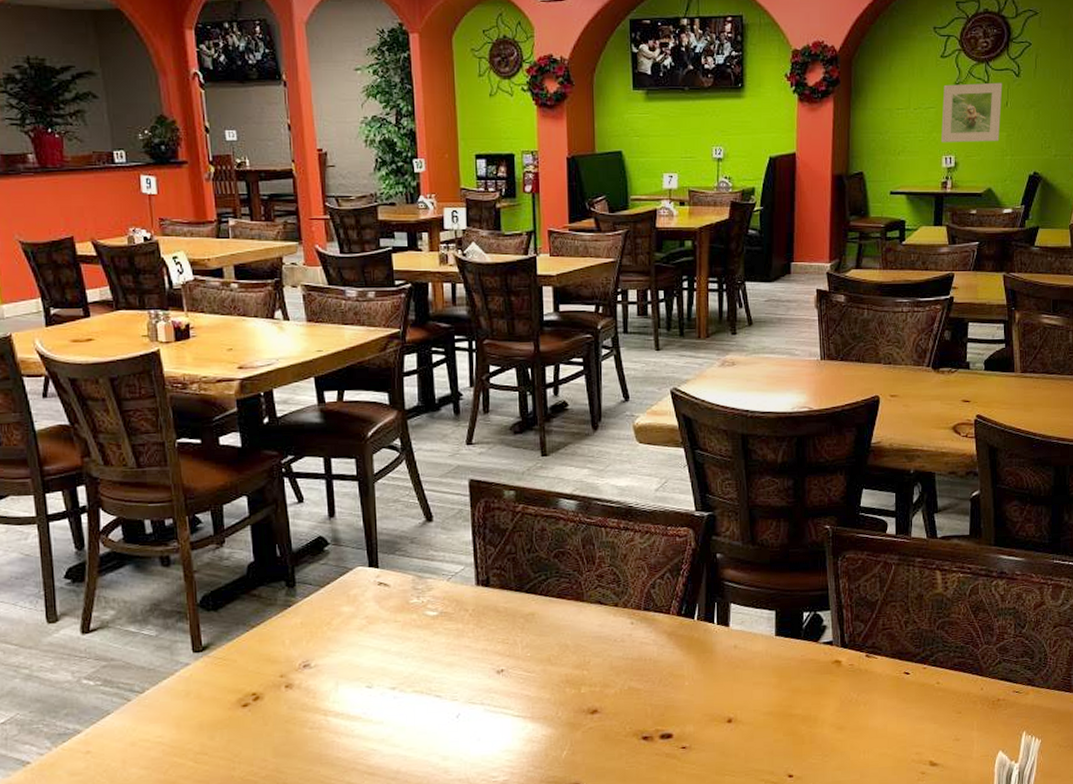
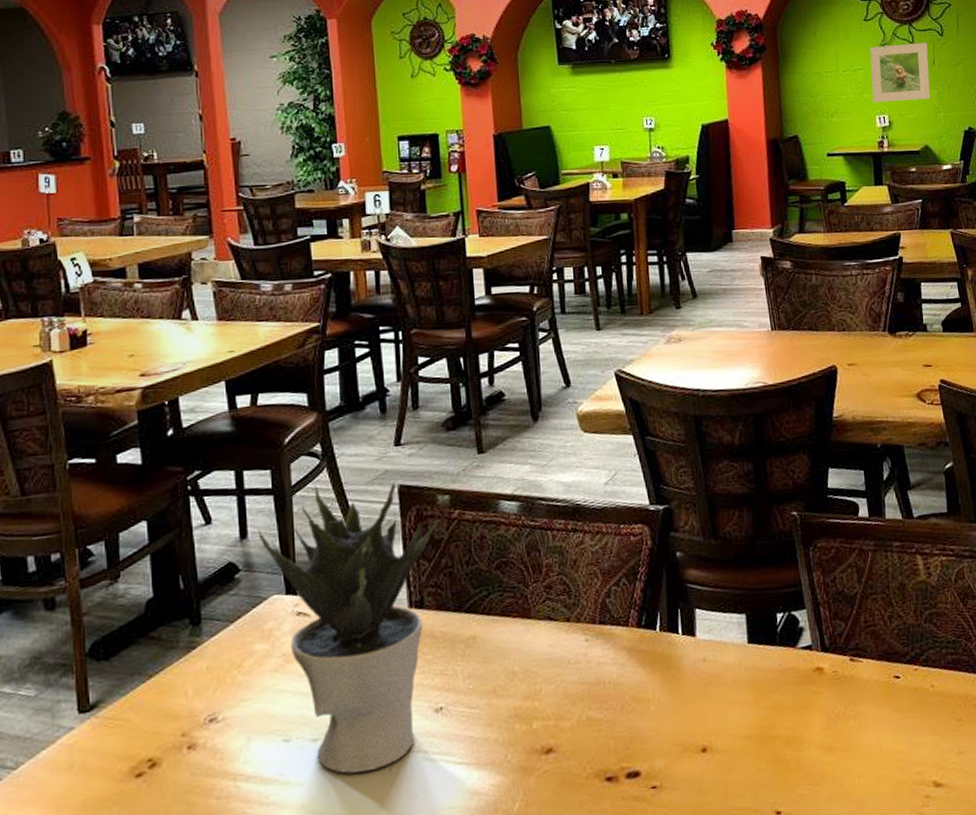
potted plant: none [344,474,504,717] -> present [258,482,438,774]

